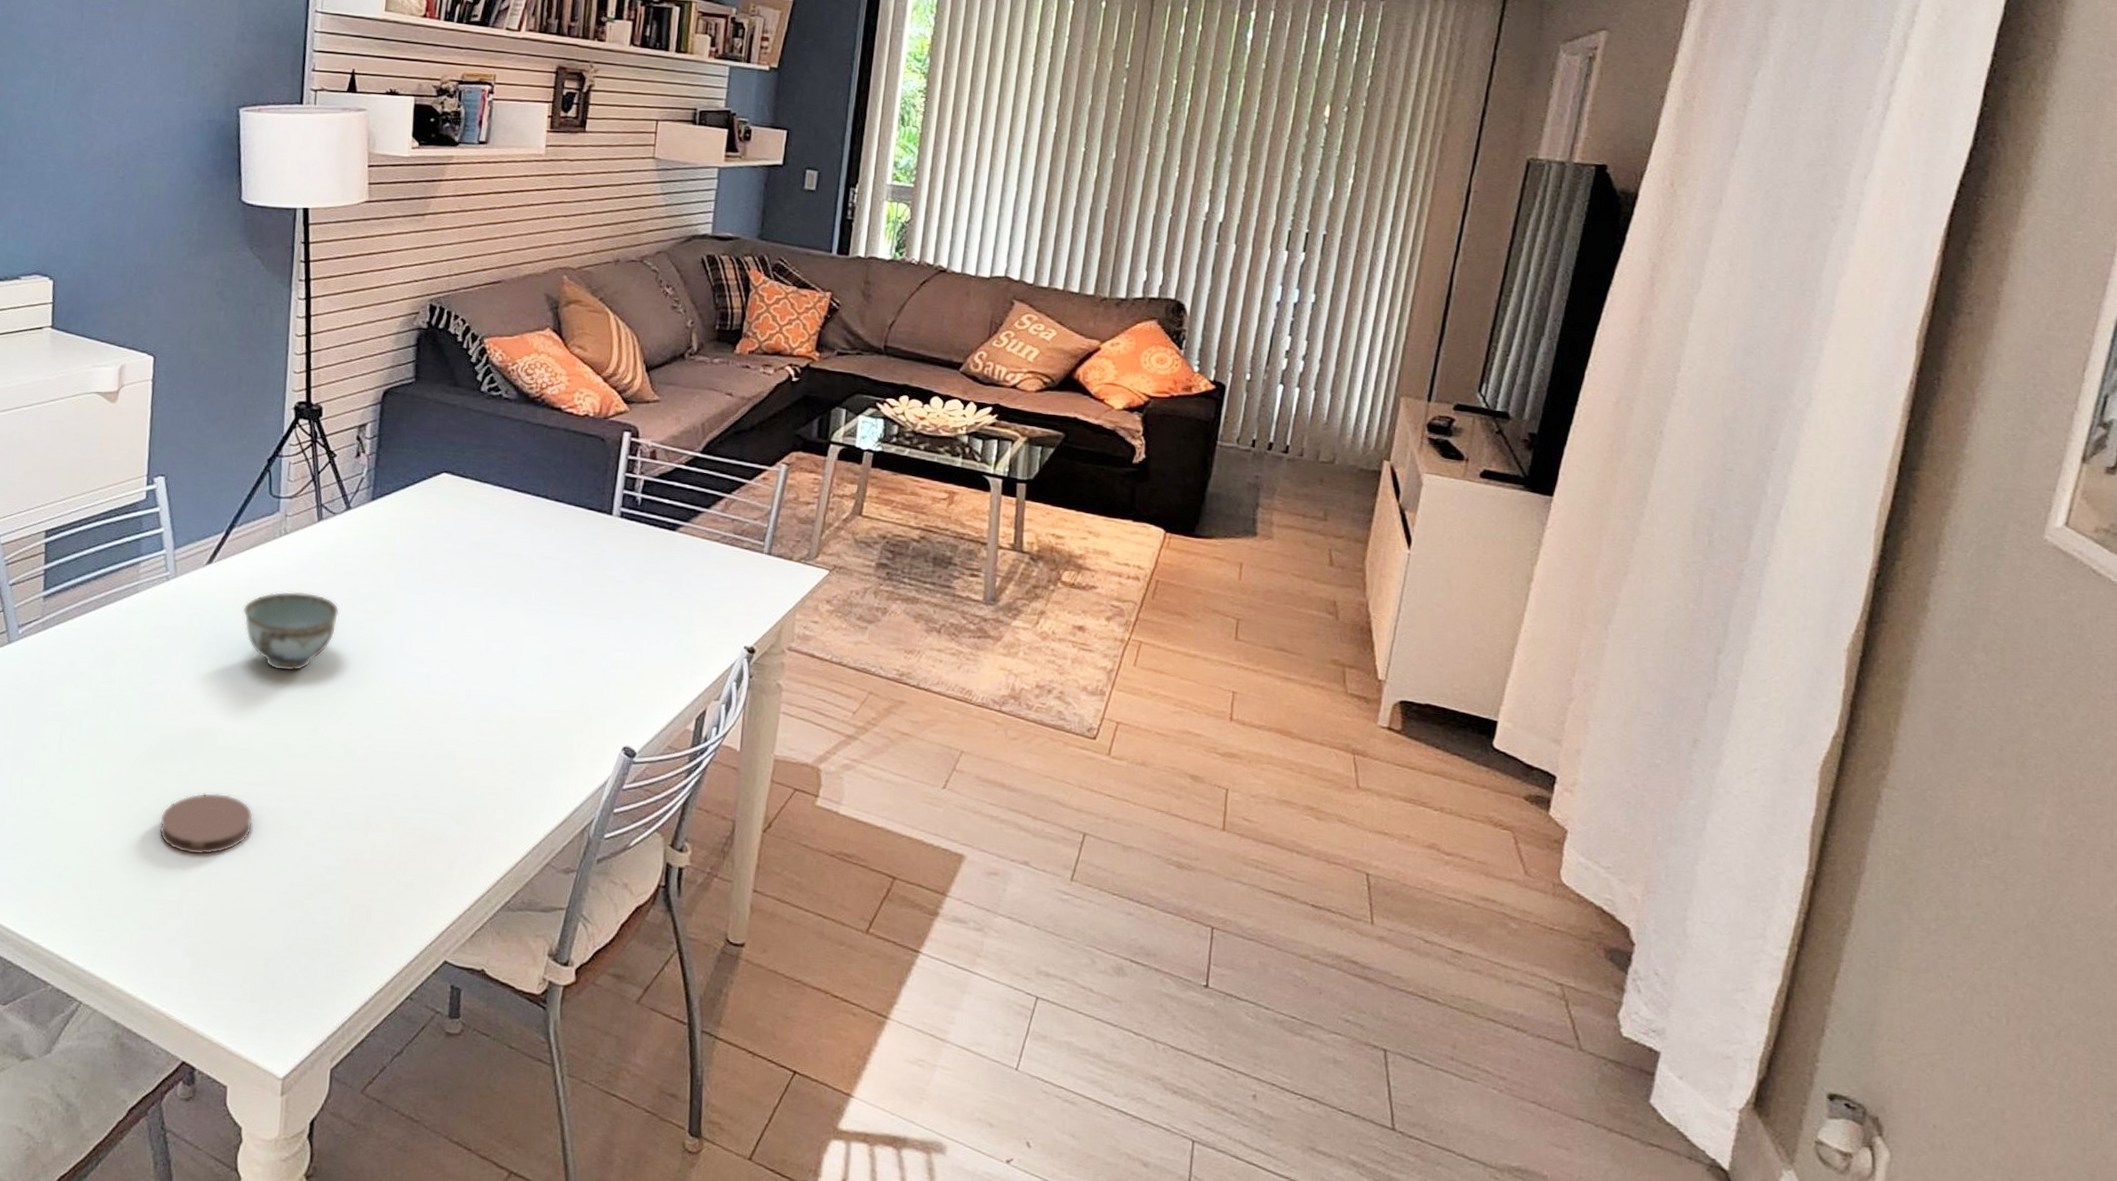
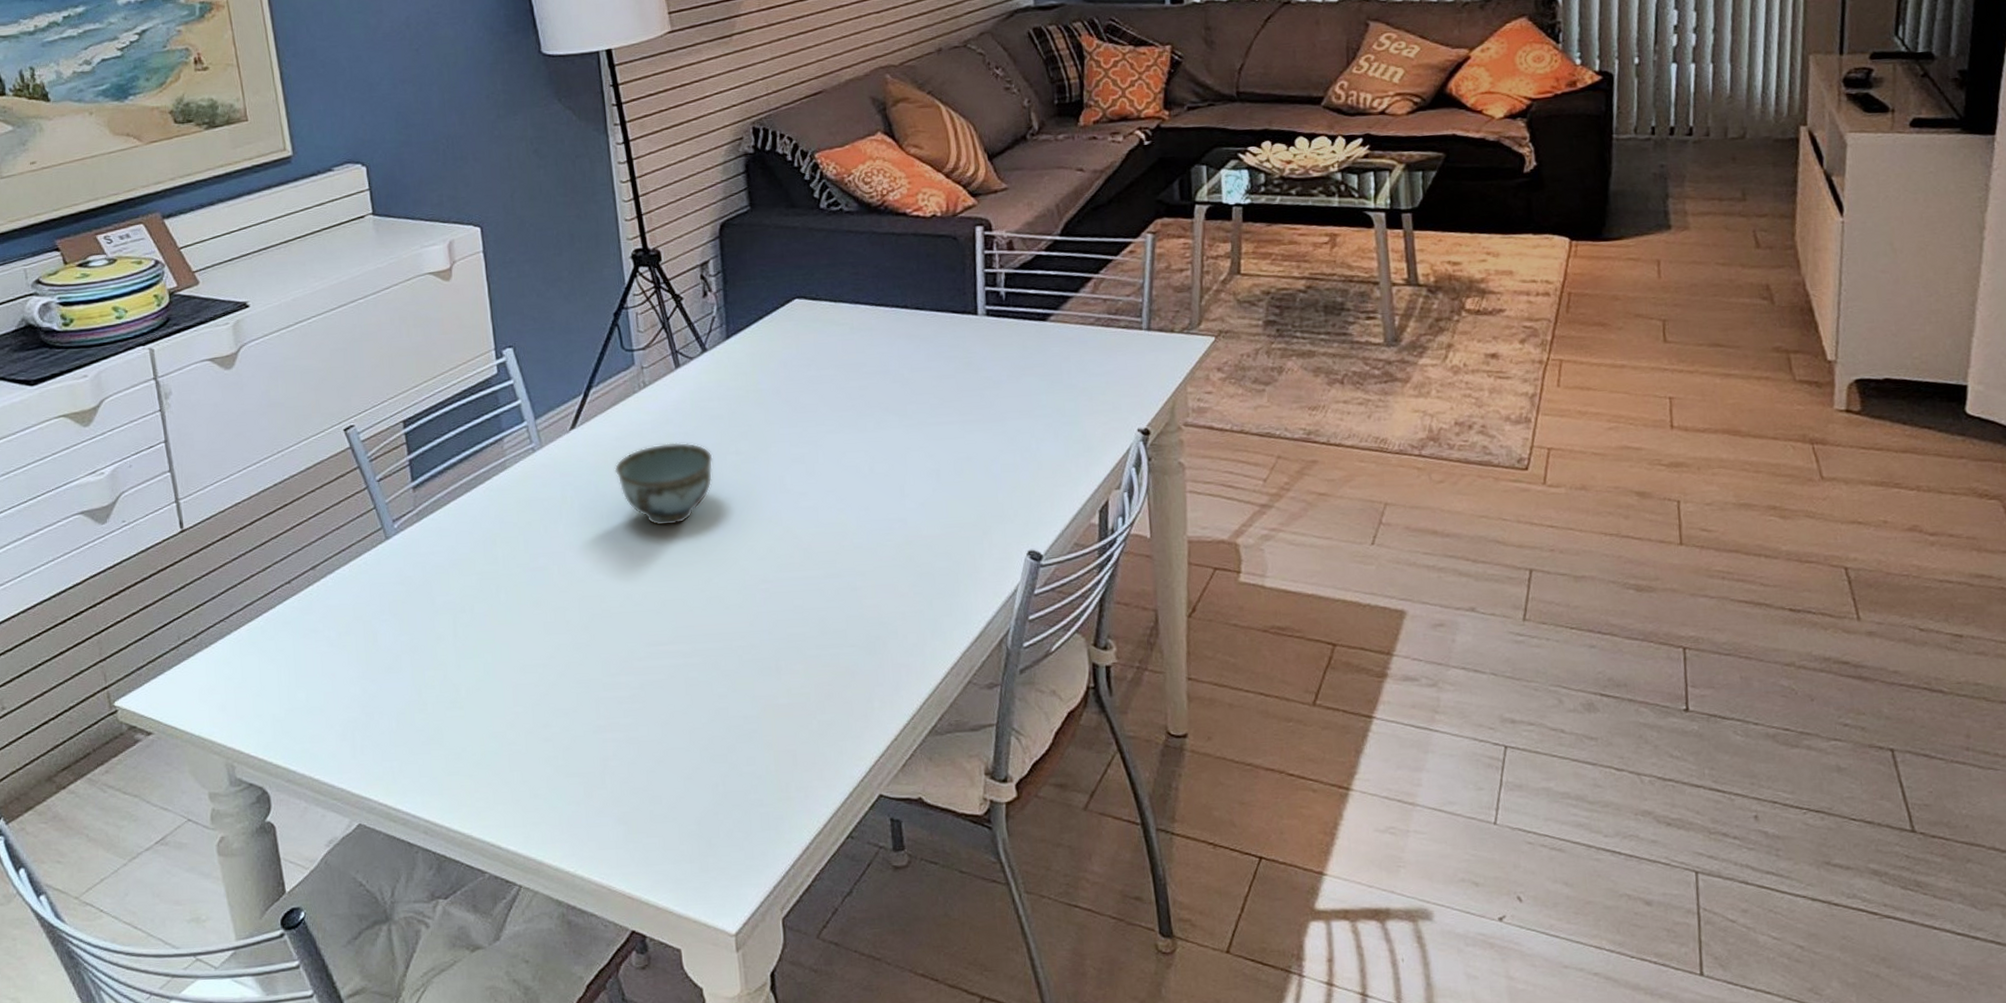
coaster: present [159,792,253,855] -> none [567,658,663,724]

